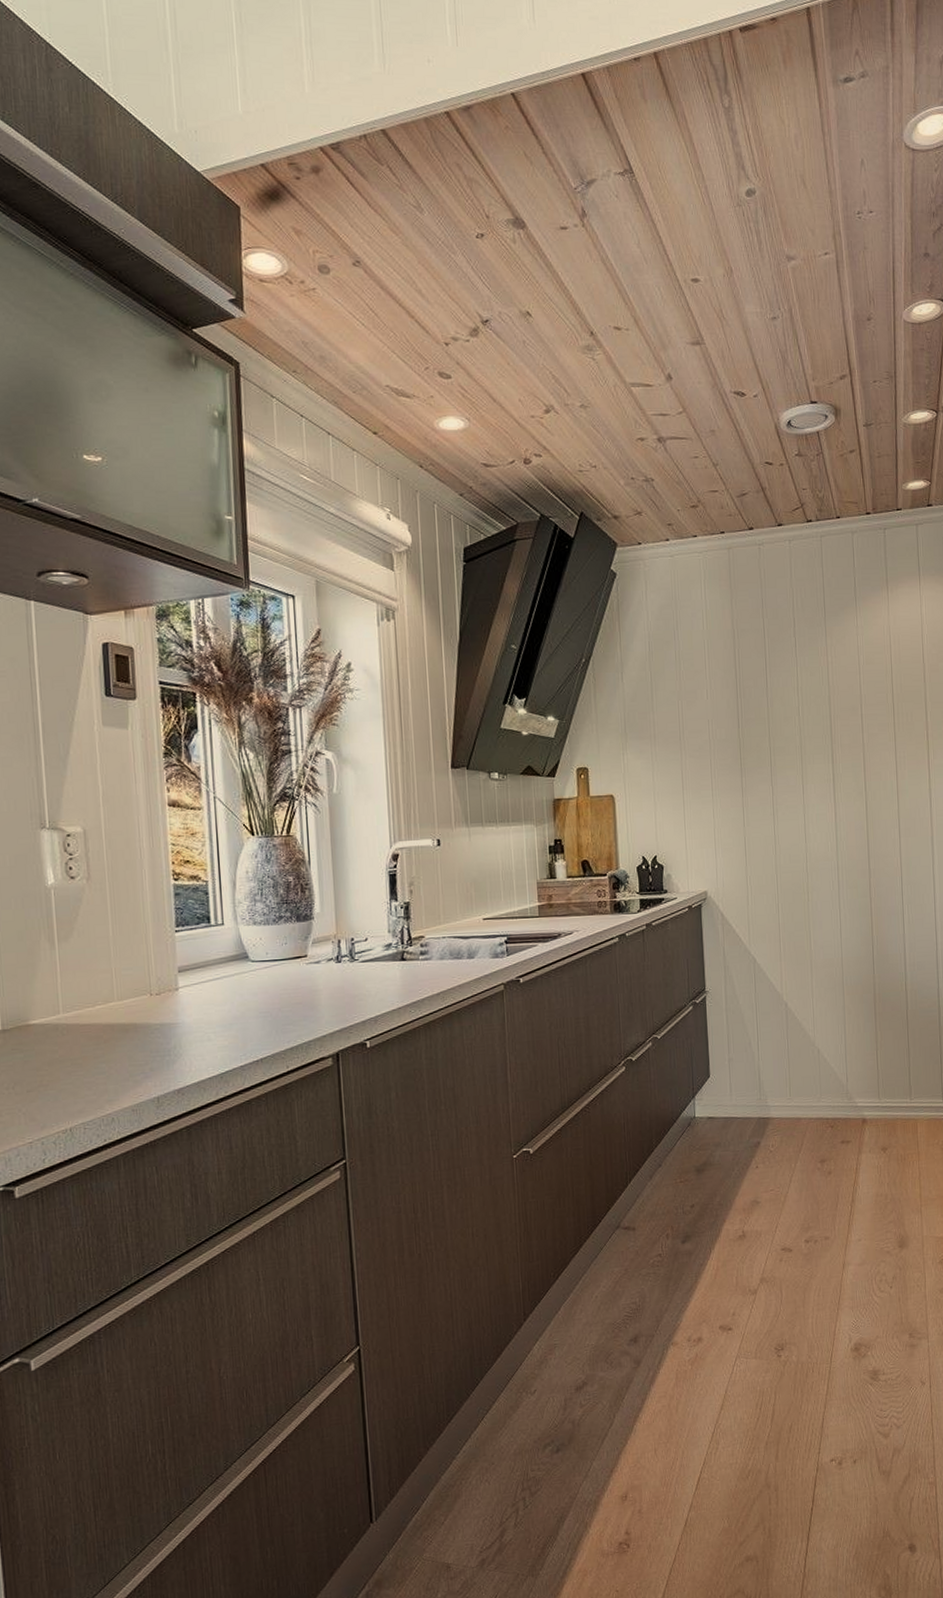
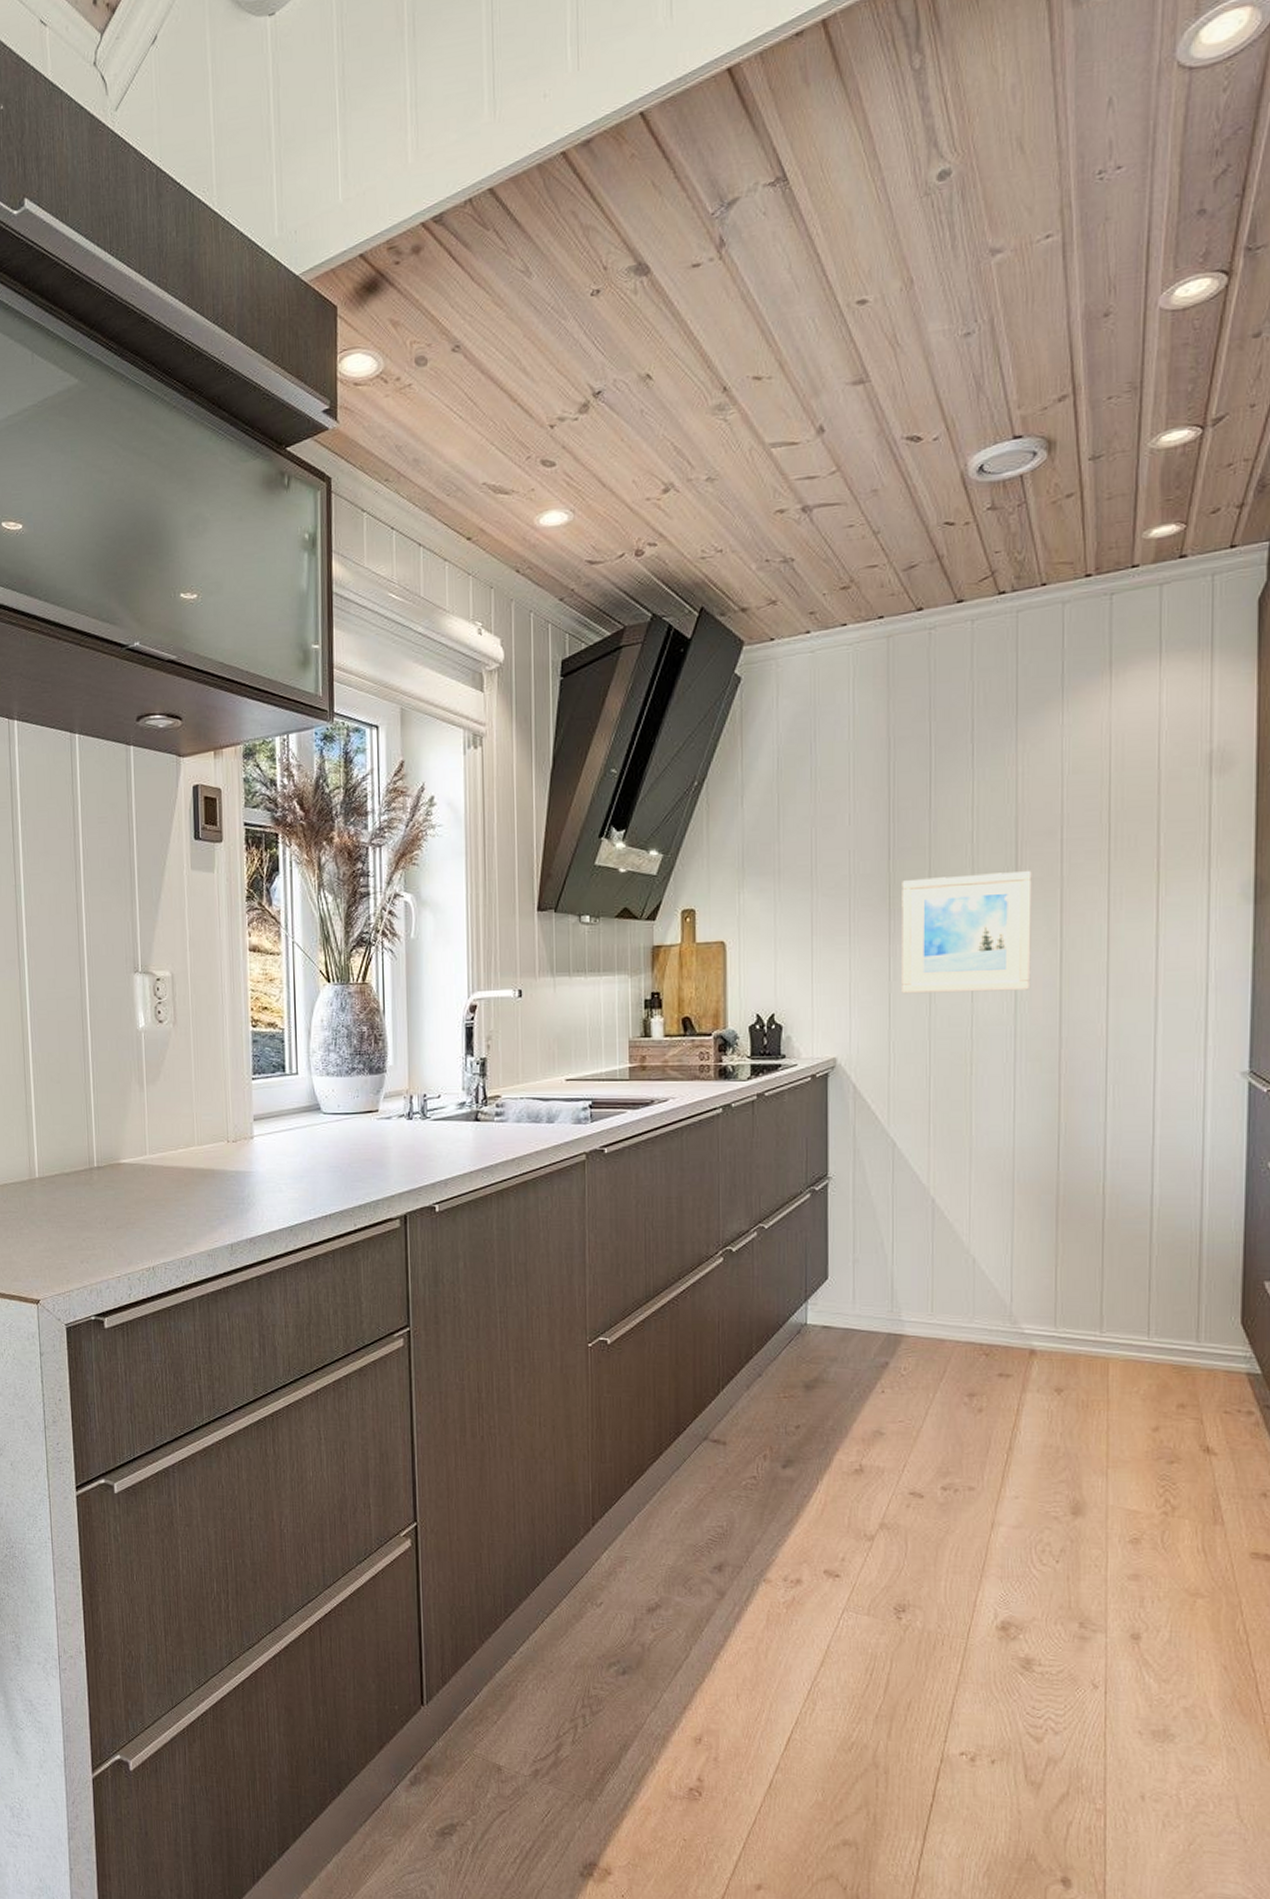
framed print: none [749,739,847,837] -> present [902,871,1032,994]

